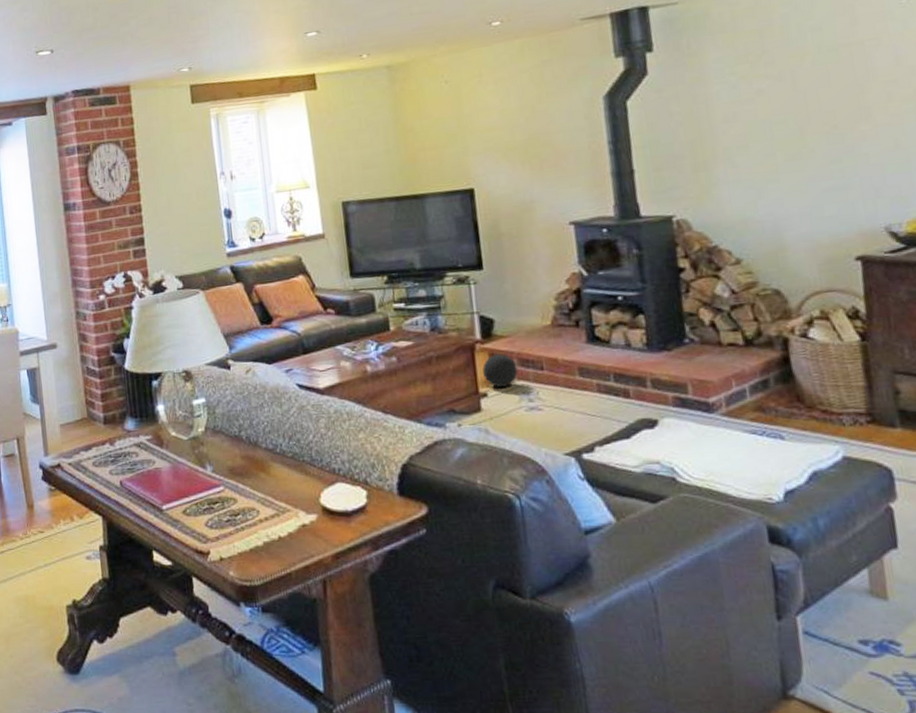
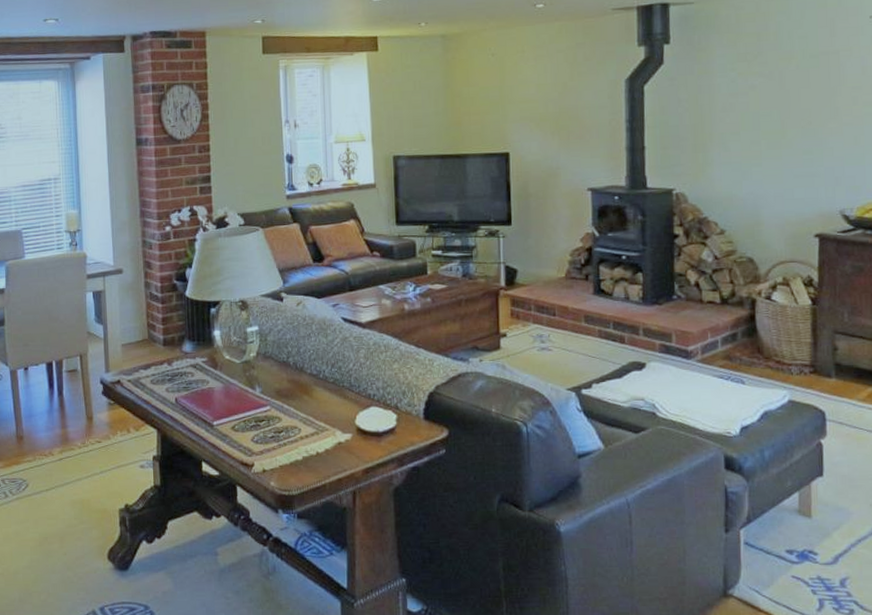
ball: present [482,354,518,388] -> none [504,300,534,330]

